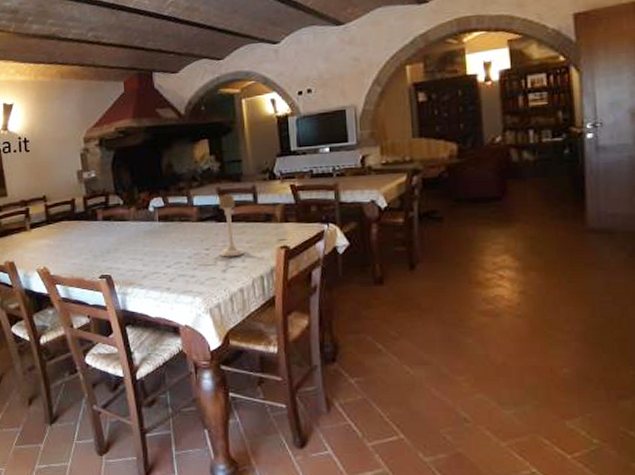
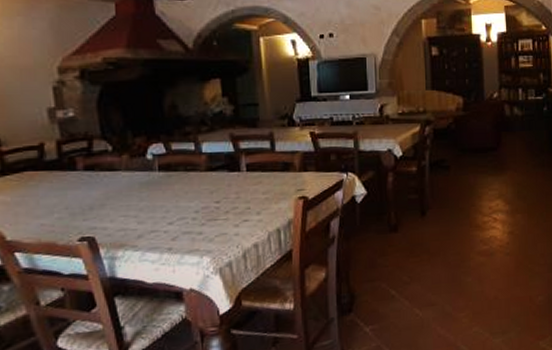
candle holder: present [218,194,245,257] -> none [232,141,261,210]

